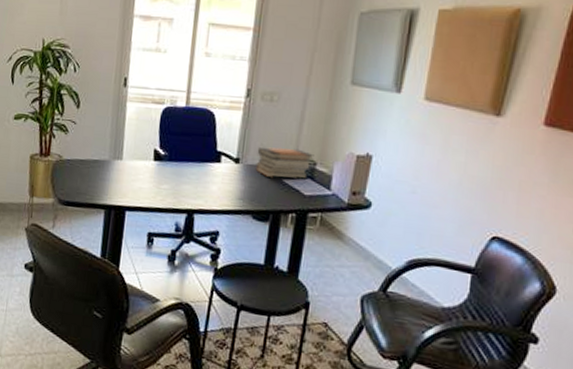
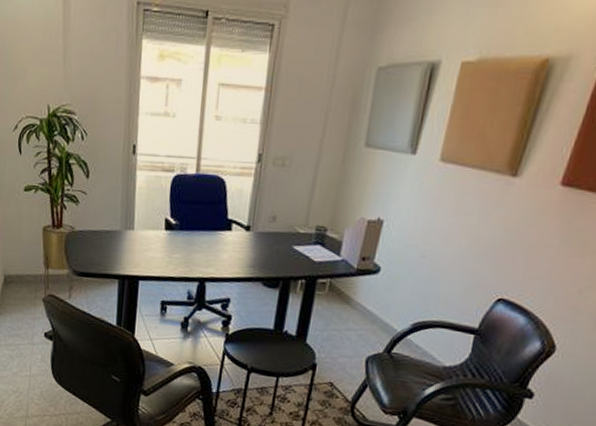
book stack: present [255,147,315,179] -> none [266,213,325,246]

